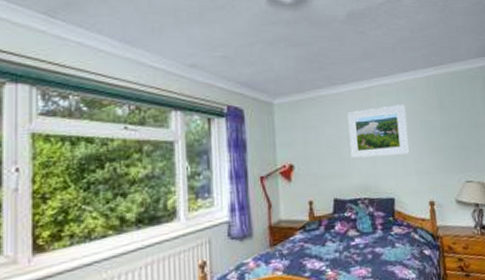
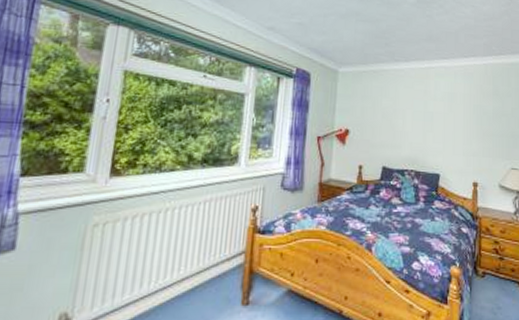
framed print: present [347,105,409,159] -> none [403,87,461,135]

